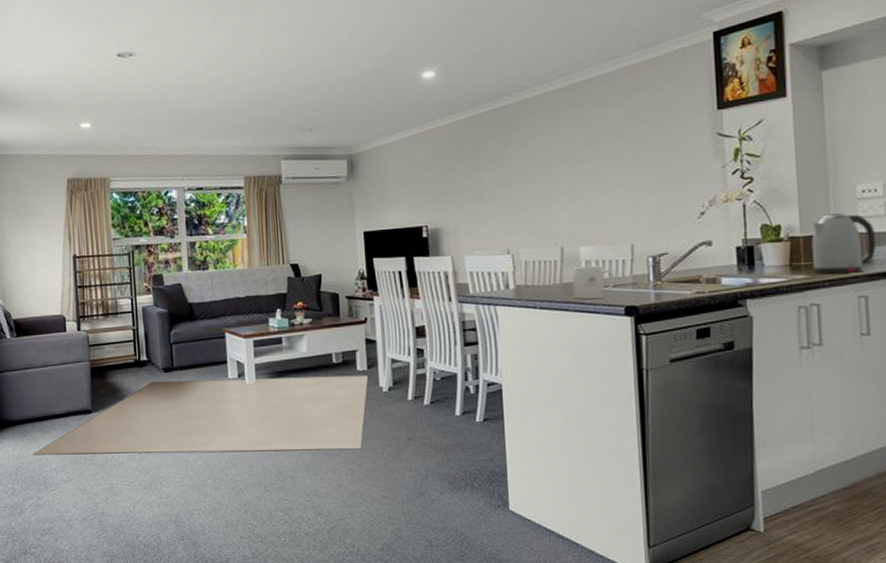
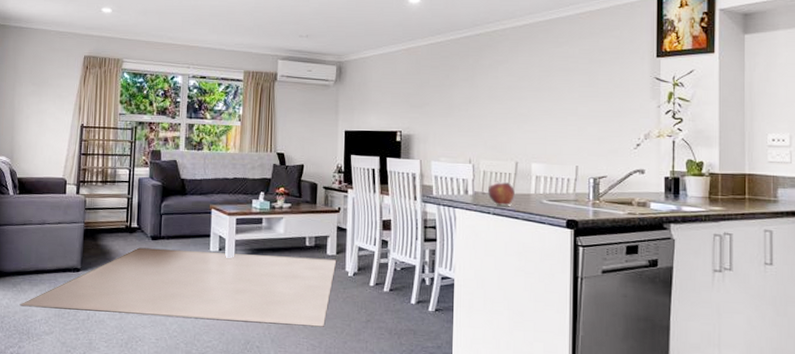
fruit: none [531,270,563,298] -> present [487,181,515,206]
mug: present [572,265,615,299] -> none [523,180,560,210]
kettle: present [812,213,876,274] -> none [728,157,781,210]

